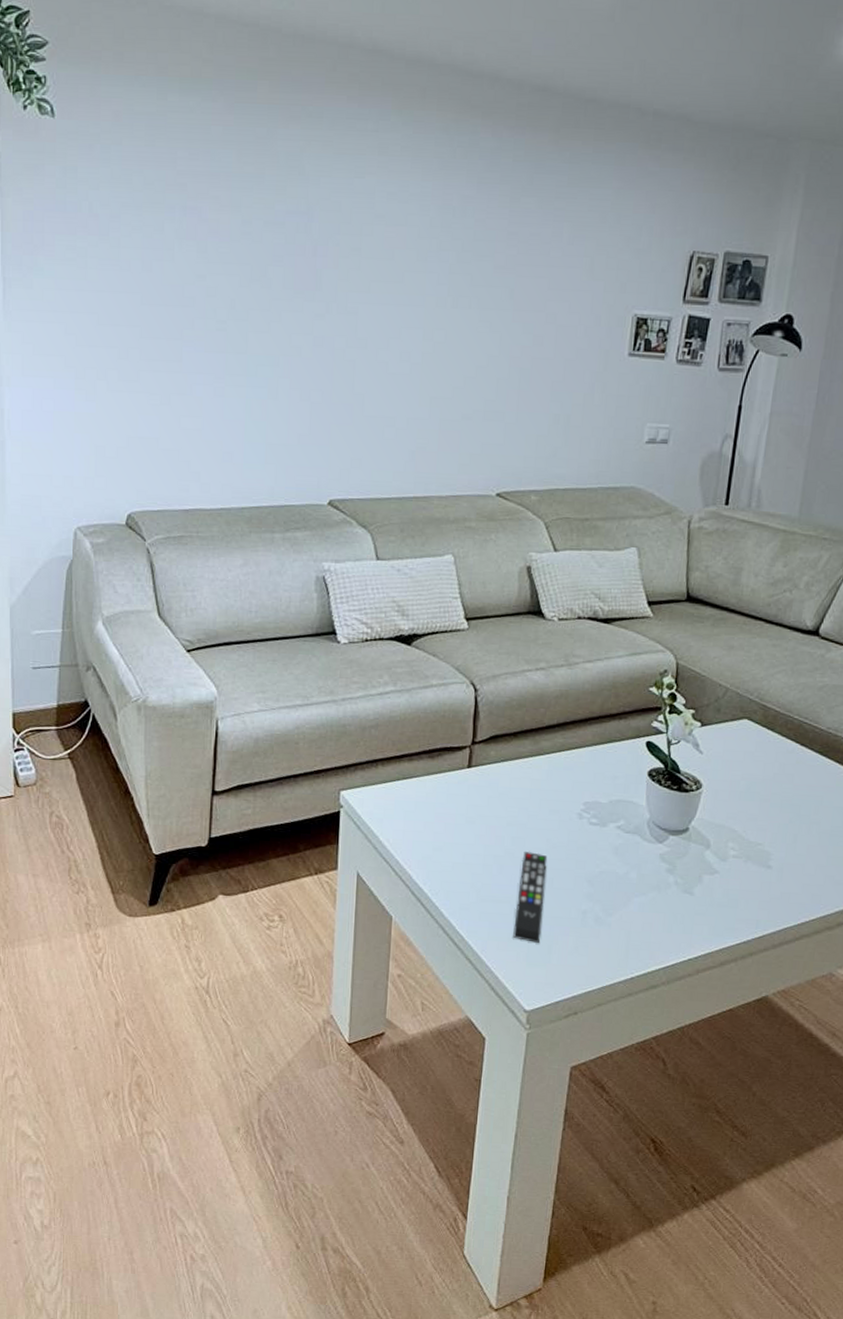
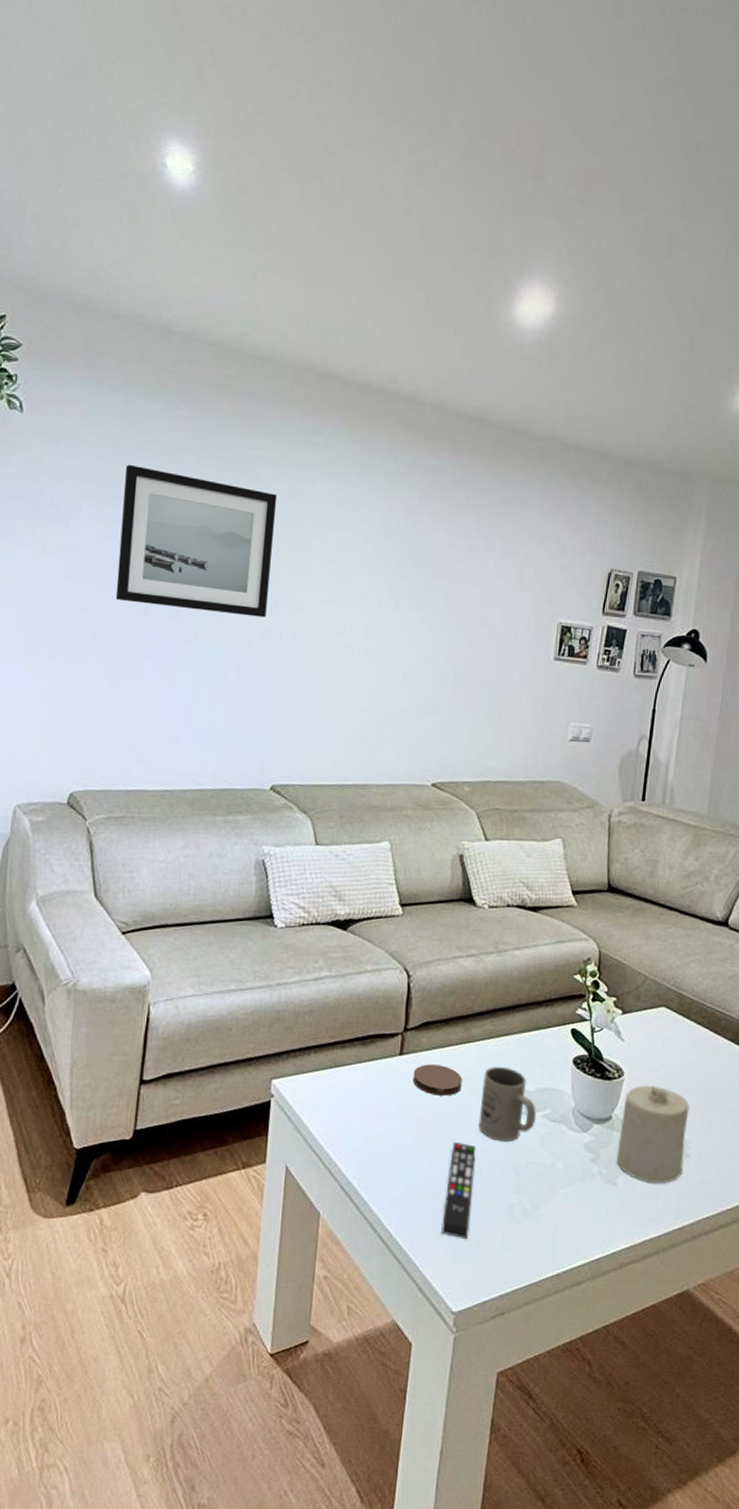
wall art: none [161,166,324,325] -> present [115,464,278,618]
coaster: none [482,776,532,807] -> present [413,1064,462,1096]
mug: none [549,778,609,852] -> present [478,1066,536,1143]
candle: none [693,797,772,894] -> present [616,1085,690,1184]

